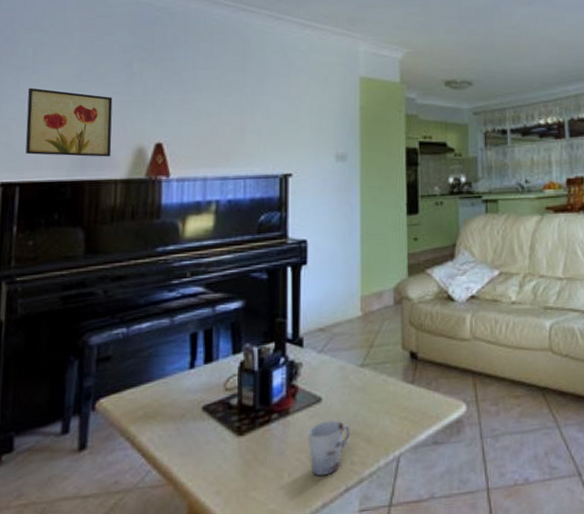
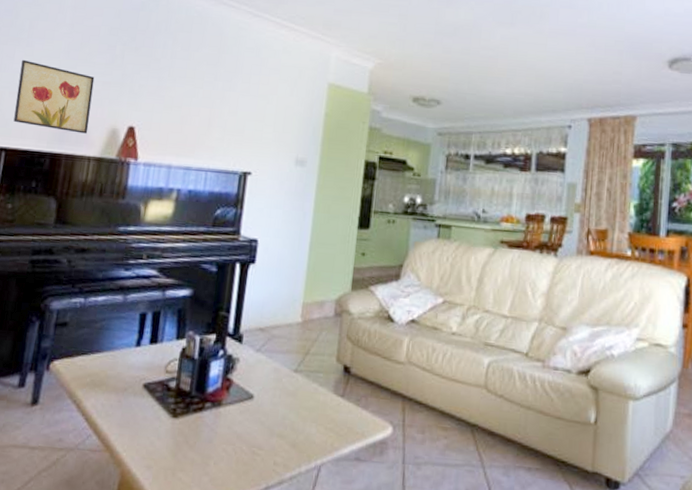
cup: present [307,420,351,476] -> none [235,418,278,471]

